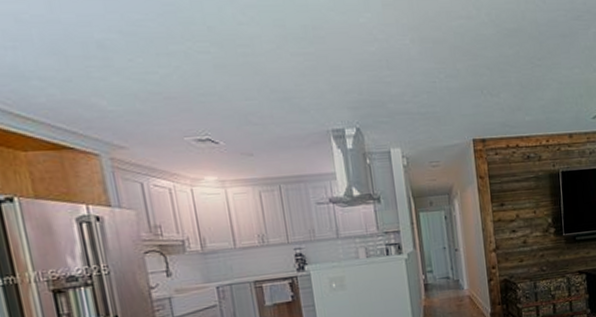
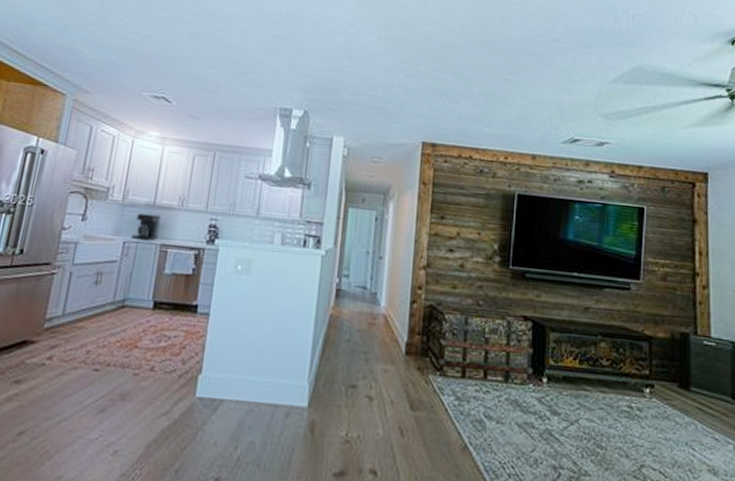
coffee maker: none [221,255,250,283] -> present [130,213,161,241]

